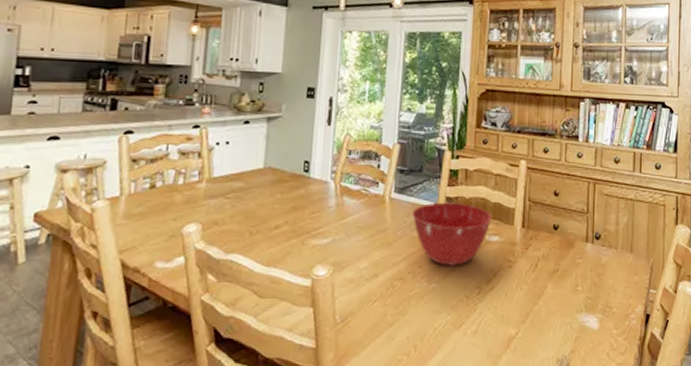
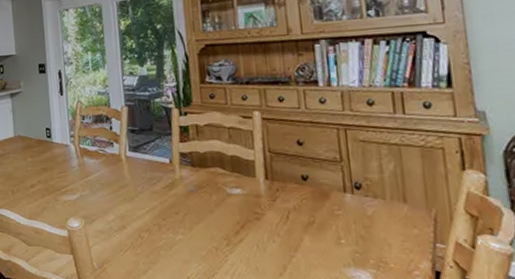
mixing bowl: present [411,202,492,266] -> none [148,157,231,218]

